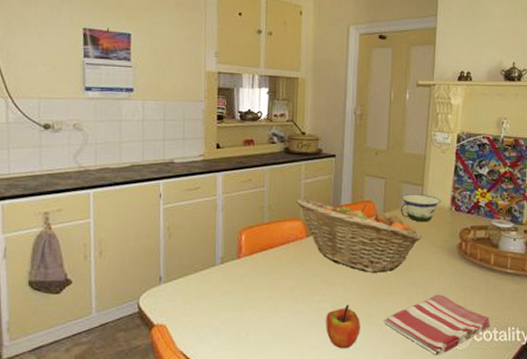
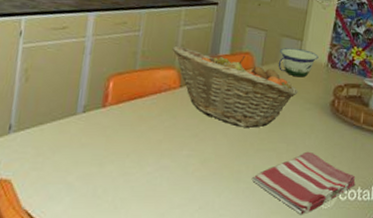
apple: present [326,305,360,349] -> none [191,161,228,208]

